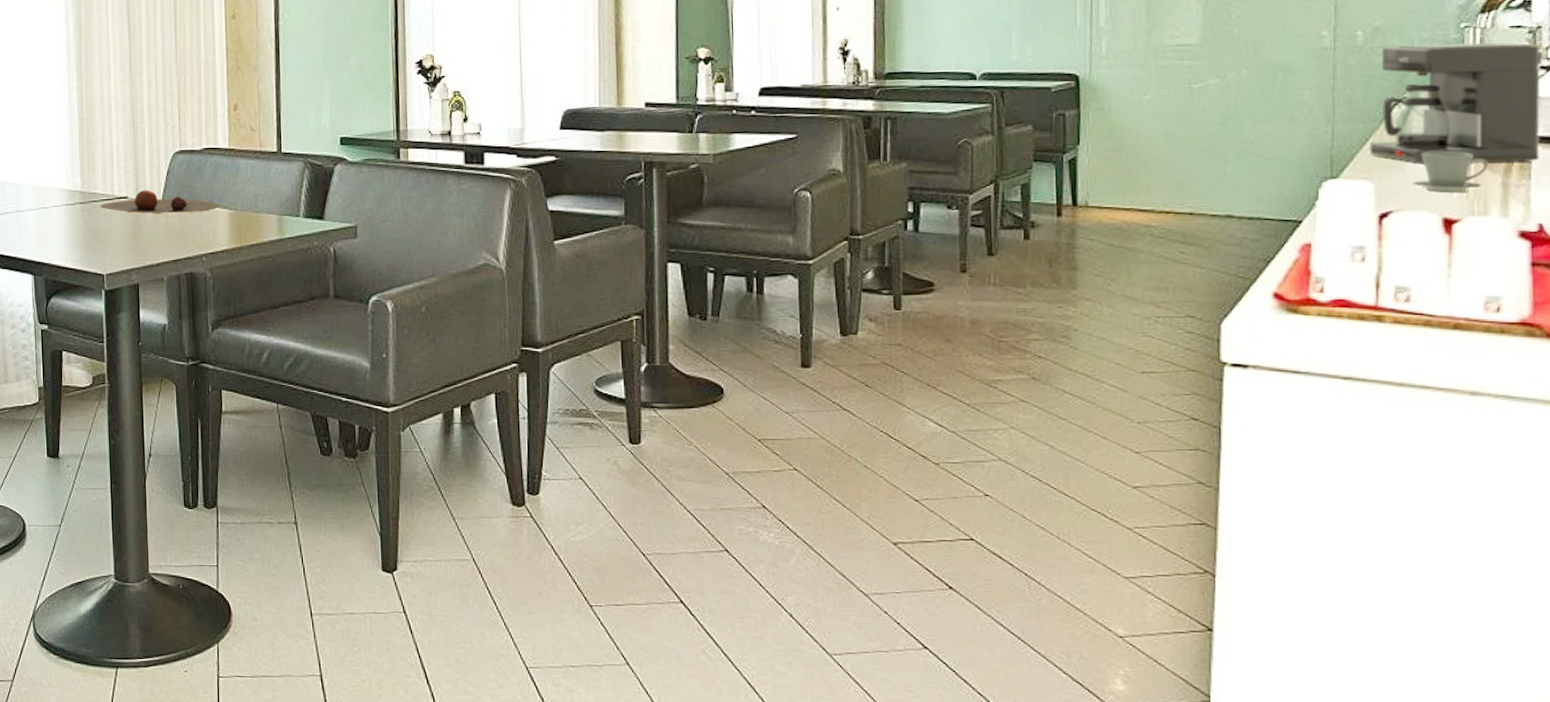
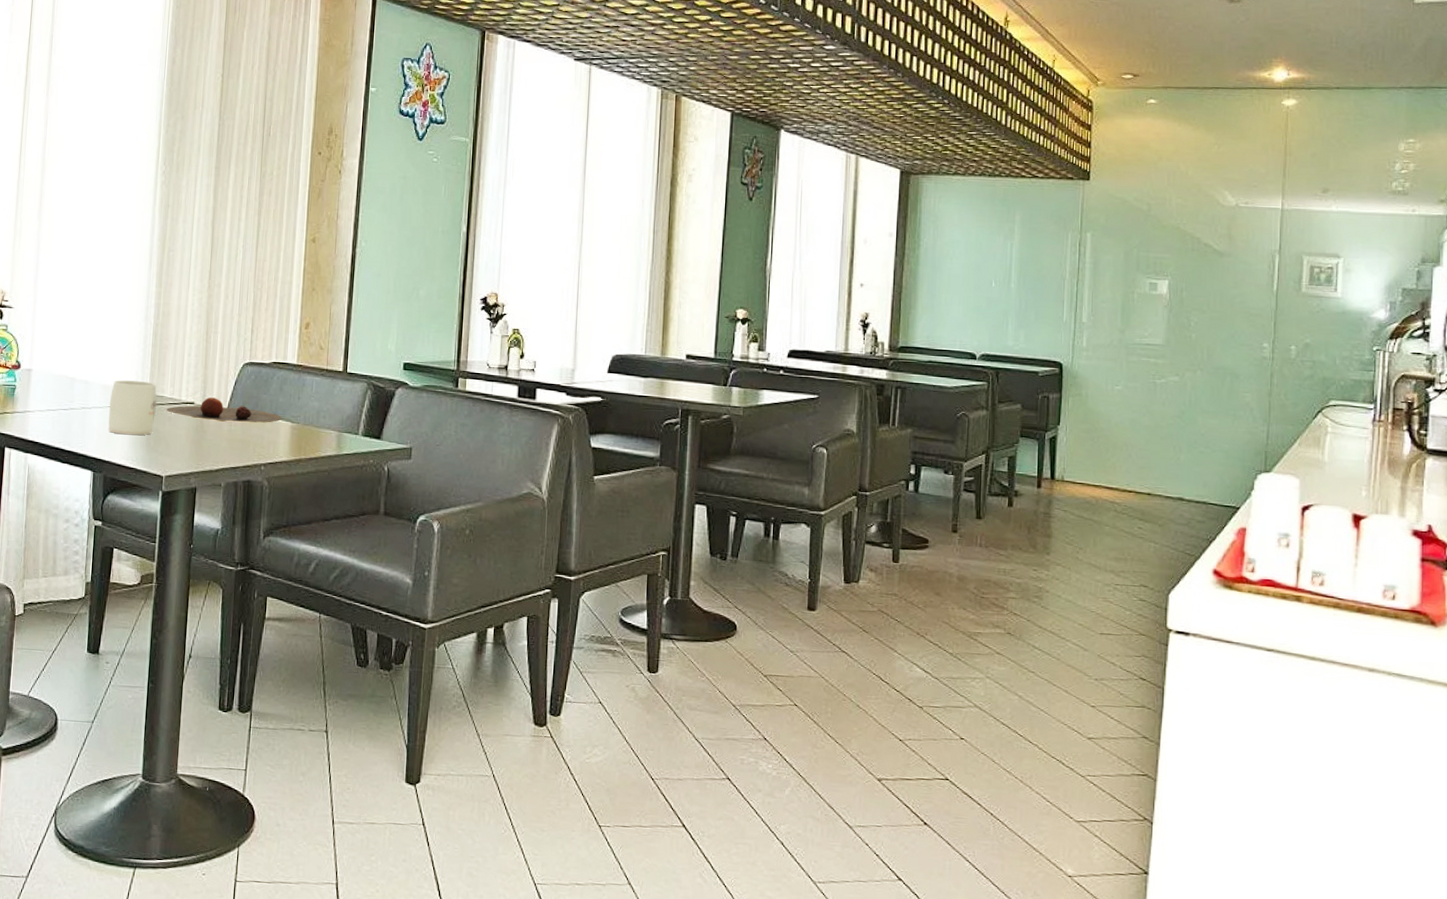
mug: none [43,178,90,236] -> present [108,380,157,436]
coffee maker: present [1370,42,1541,164] -> none [1297,361,1434,471]
teacup: present [1413,151,1488,194] -> none [1330,455,1391,494]

